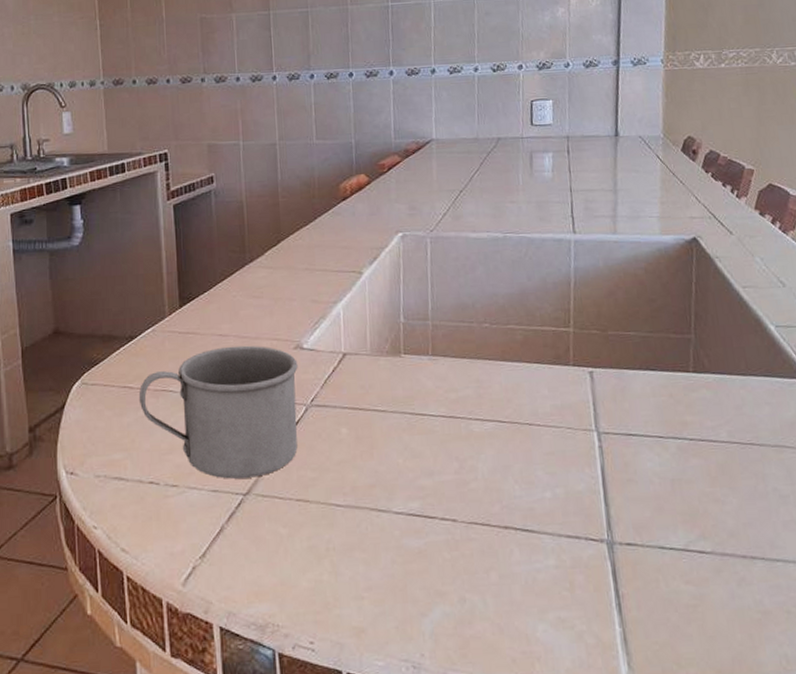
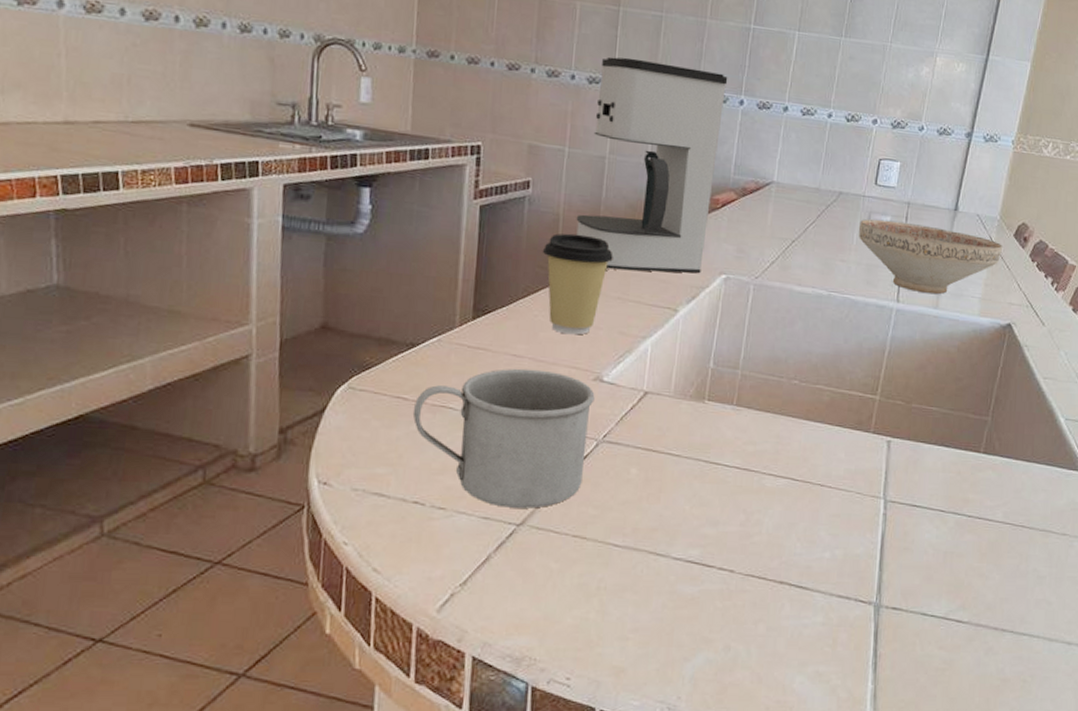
coffee cup: none [232,216,296,310] -> present [542,233,613,335]
coffee maker: none [258,51,378,244] -> present [576,57,728,274]
decorative bowl: none [522,155,673,221] -> present [859,218,1003,295]

